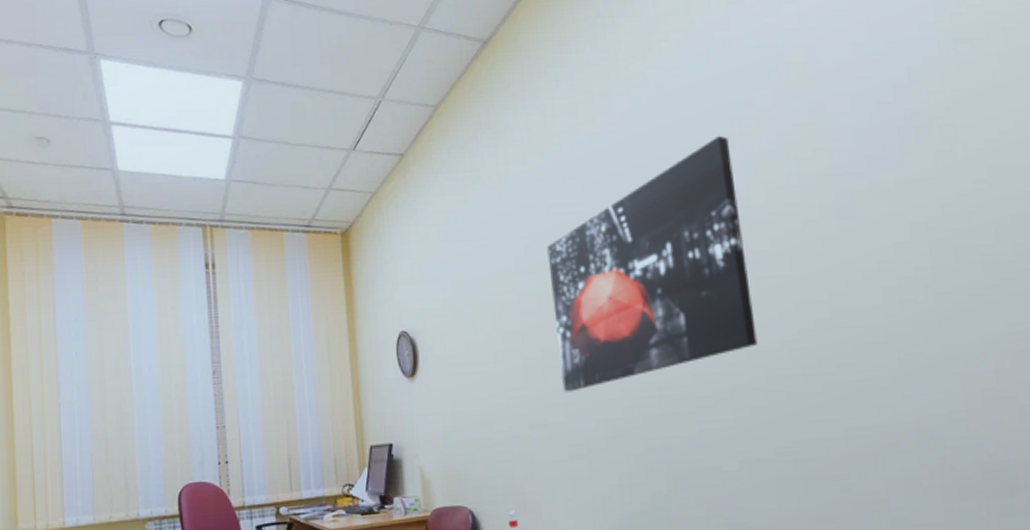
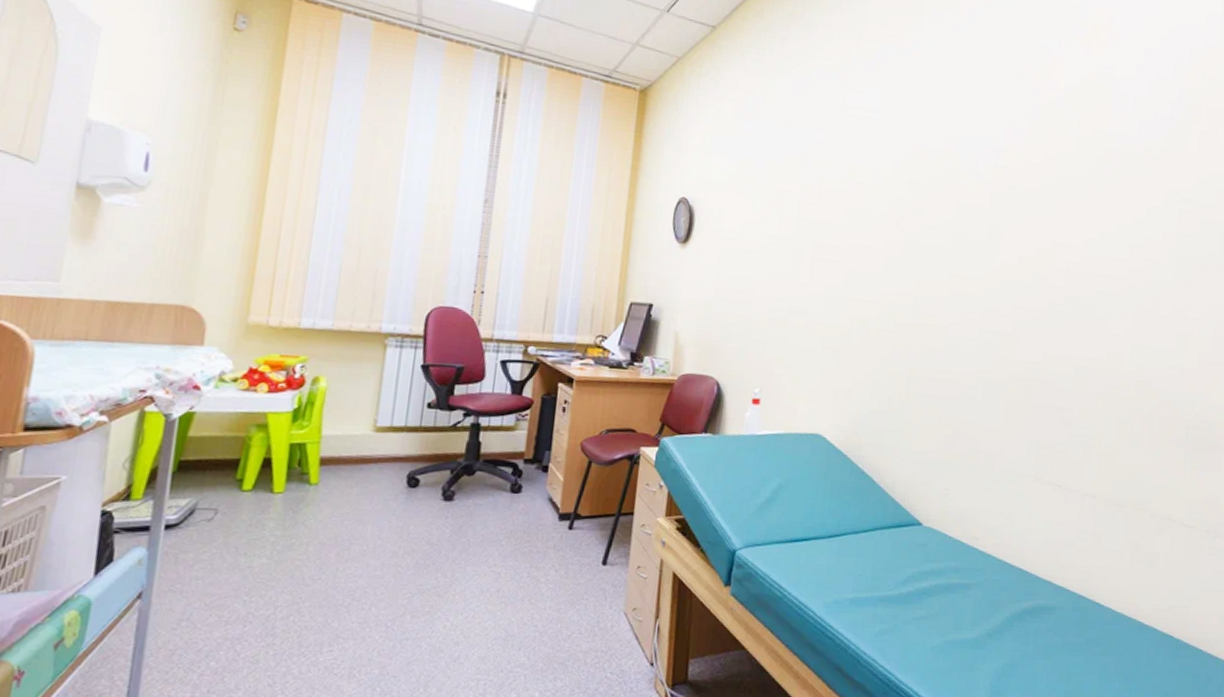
wall art: present [547,135,759,392] -> none [827,74,1023,287]

